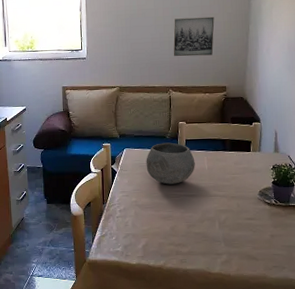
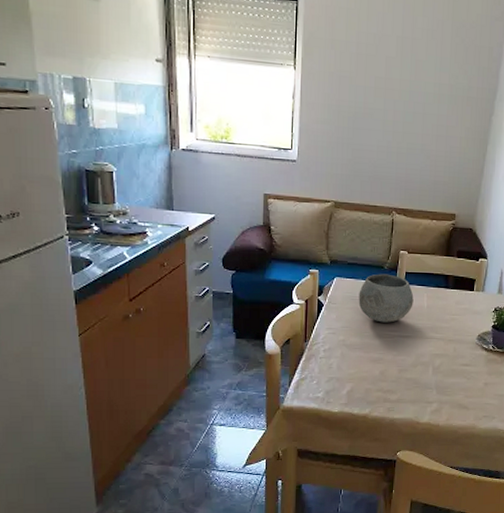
wall art: present [173,16,215,57] -> none [400,125,451,176]

